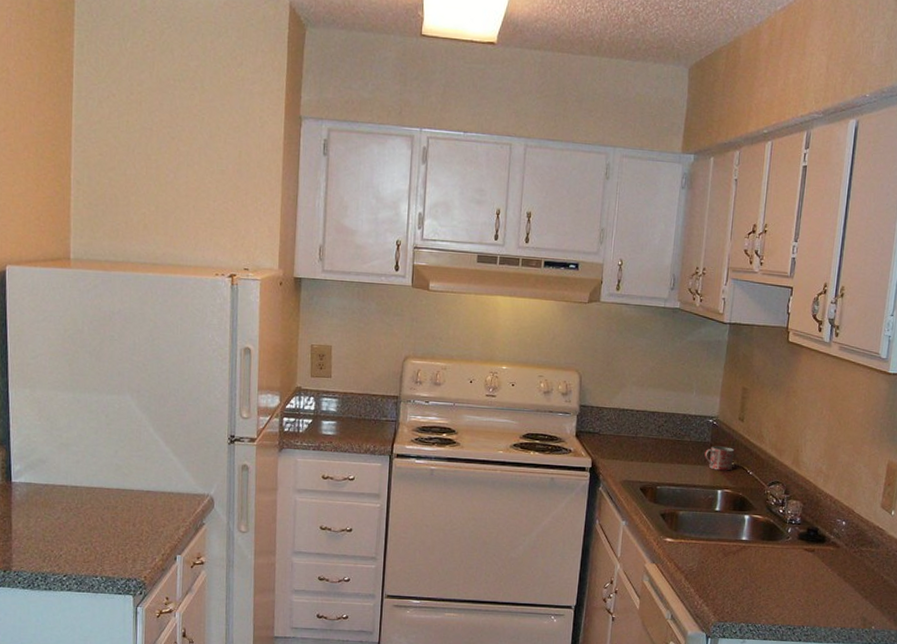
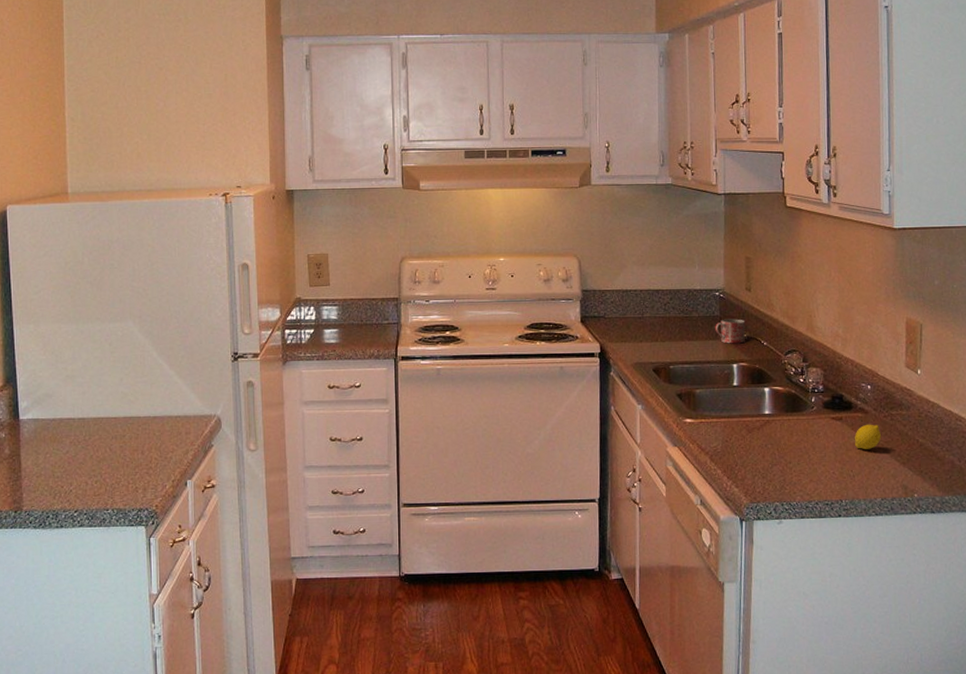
fruit: none [823,557,849,581] -> present [855,424,881,449]

